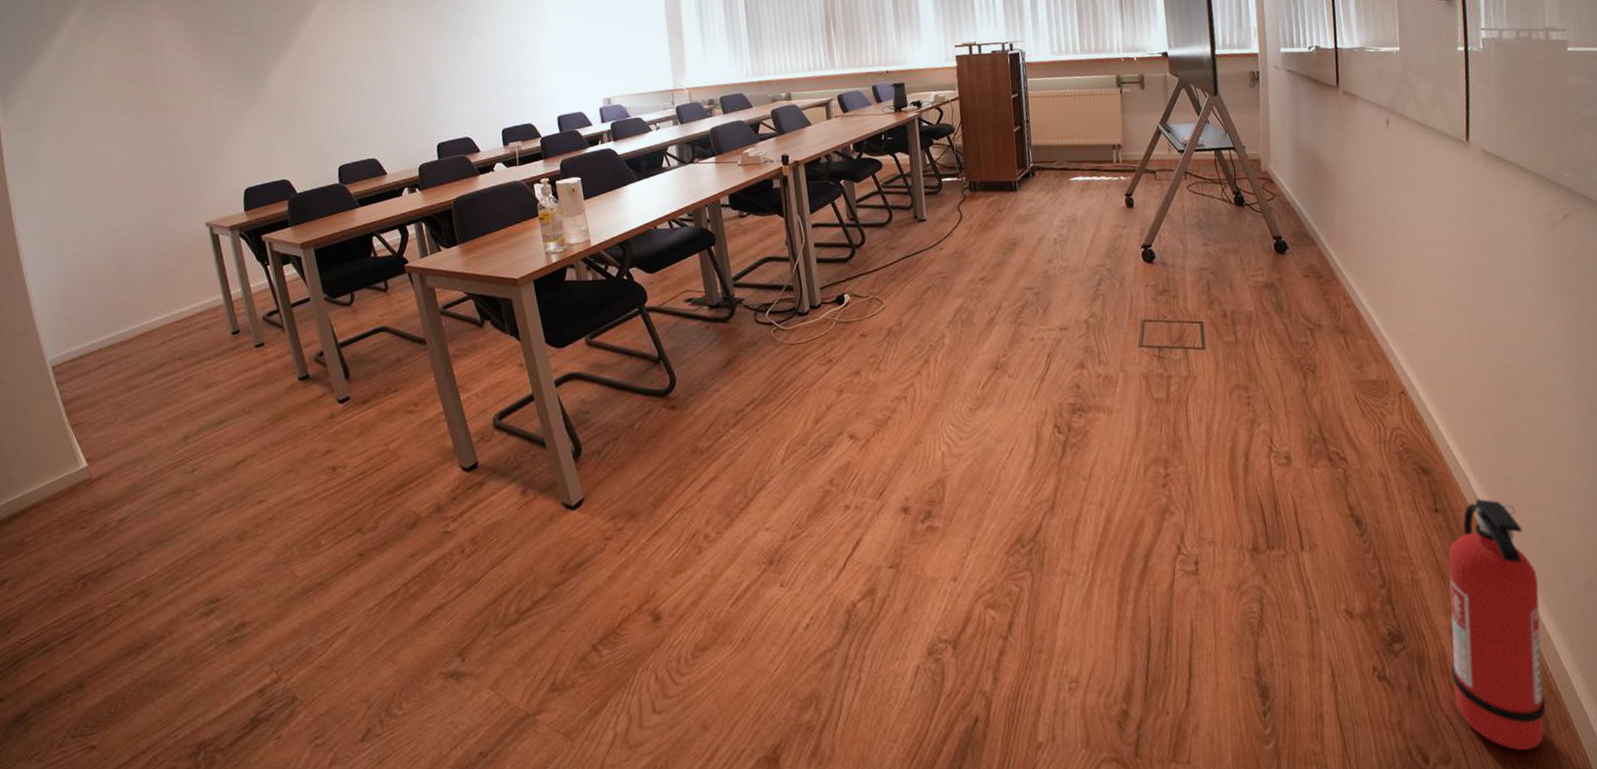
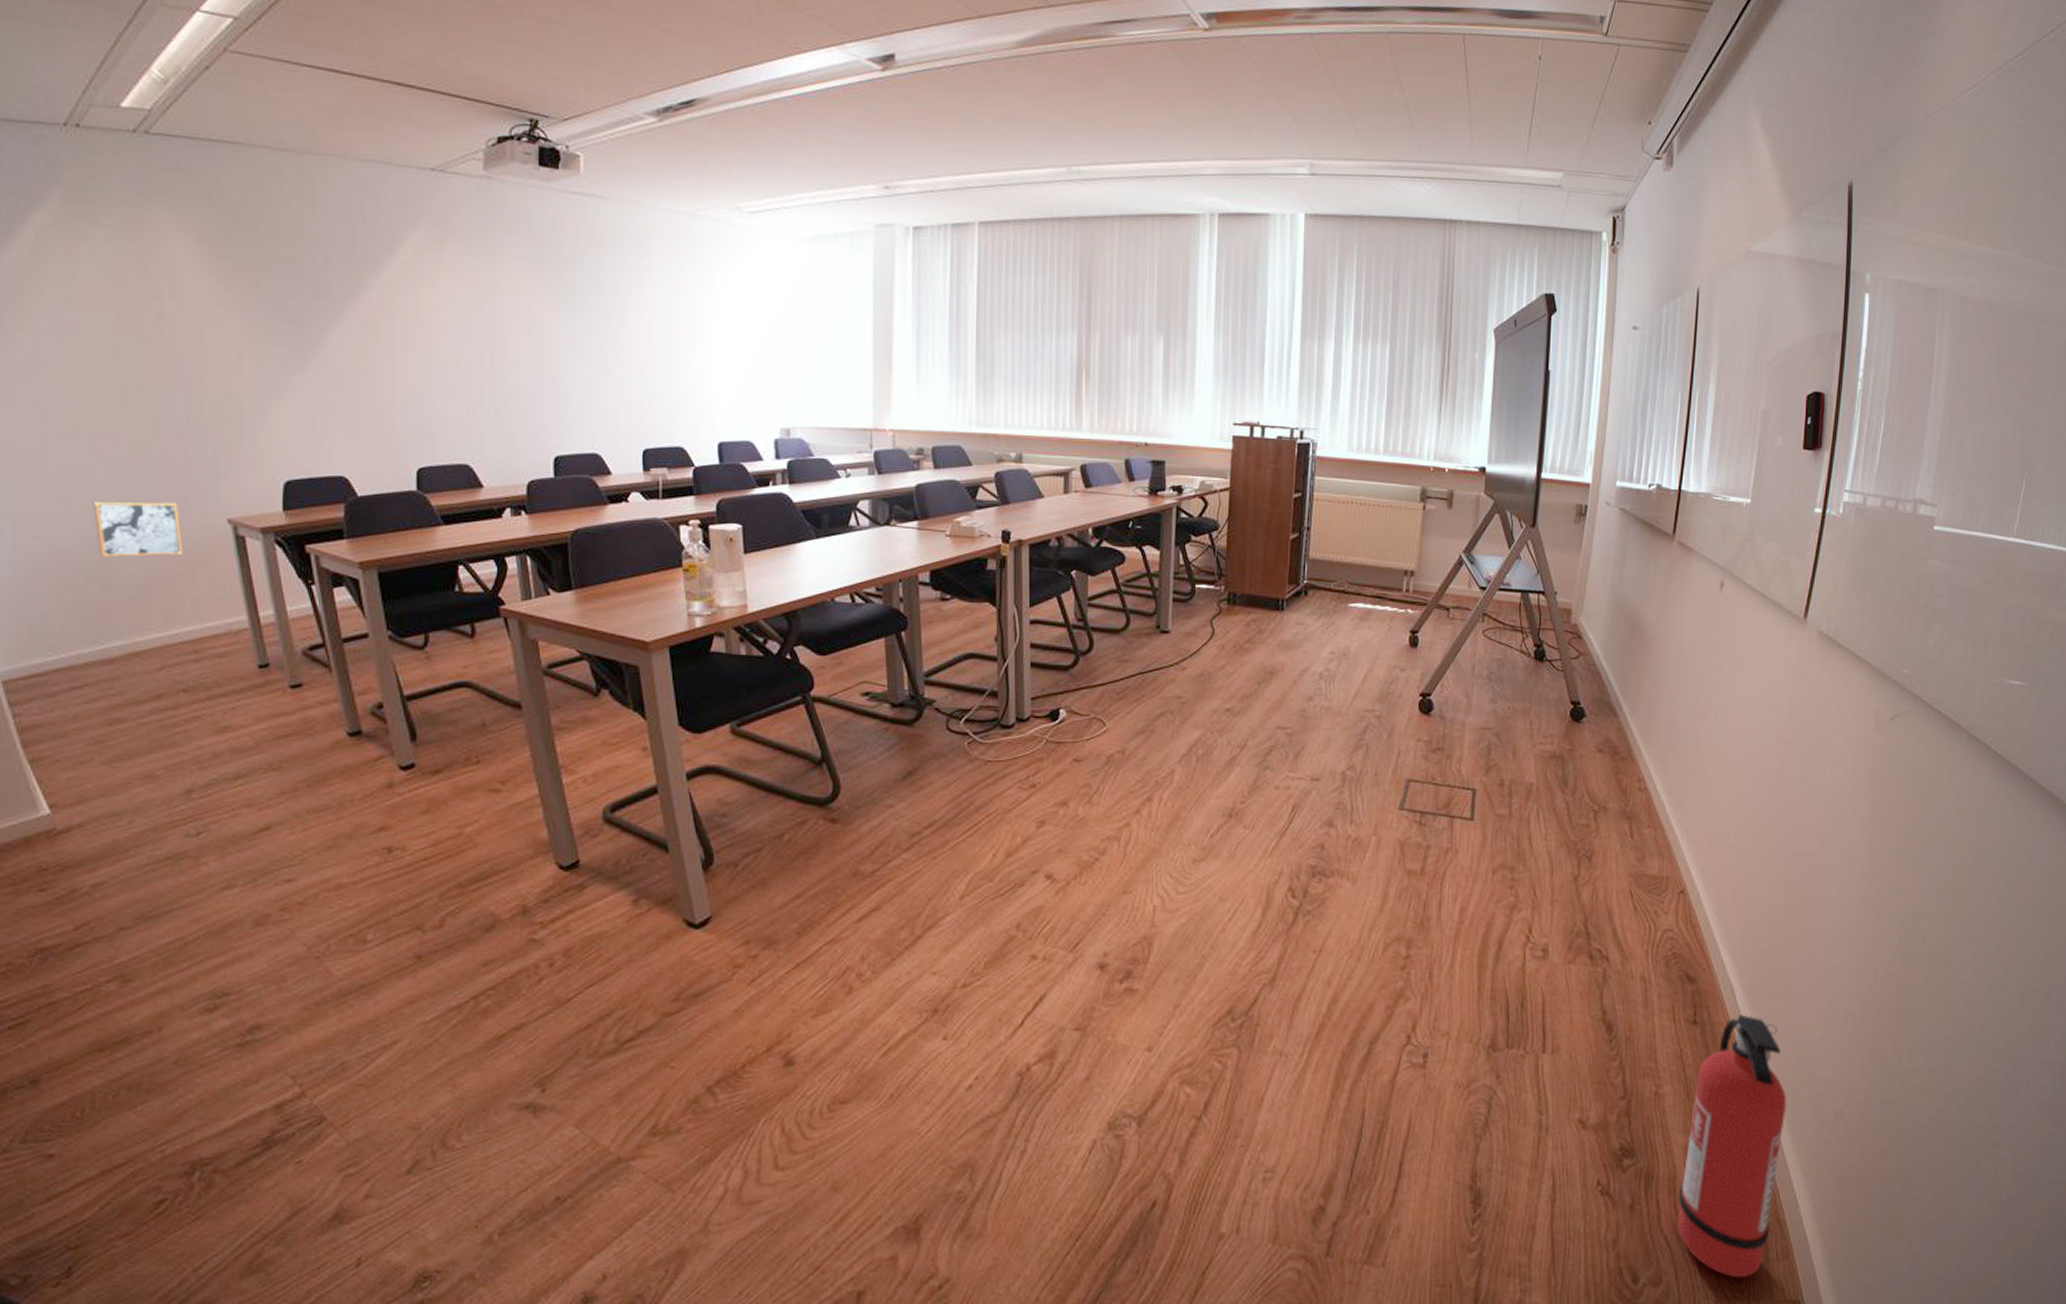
wall art: none [112,215,175,263] -> present [93,502,183,557]

